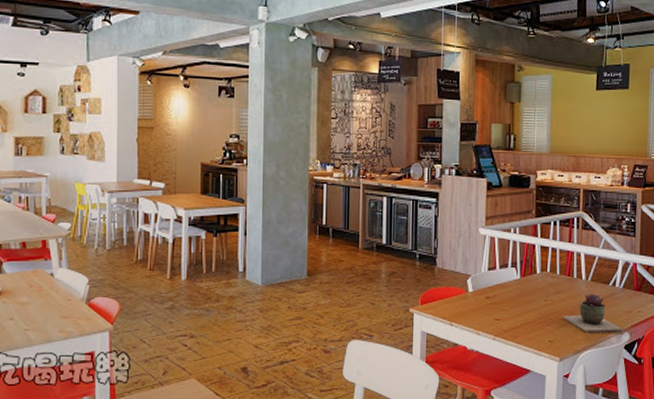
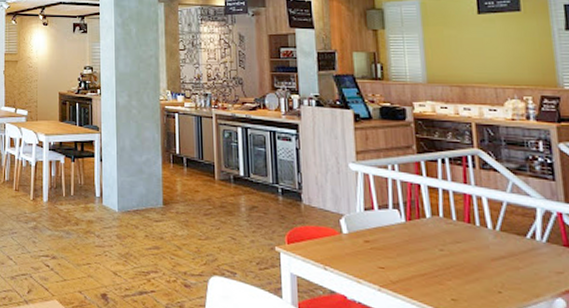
succulent plant: present [563,293,622,332] -> none [468,246,553,297]

